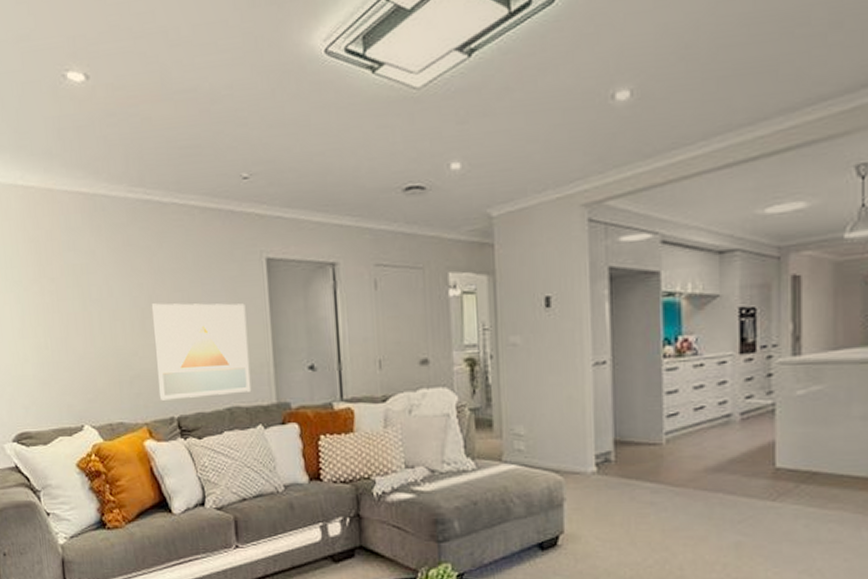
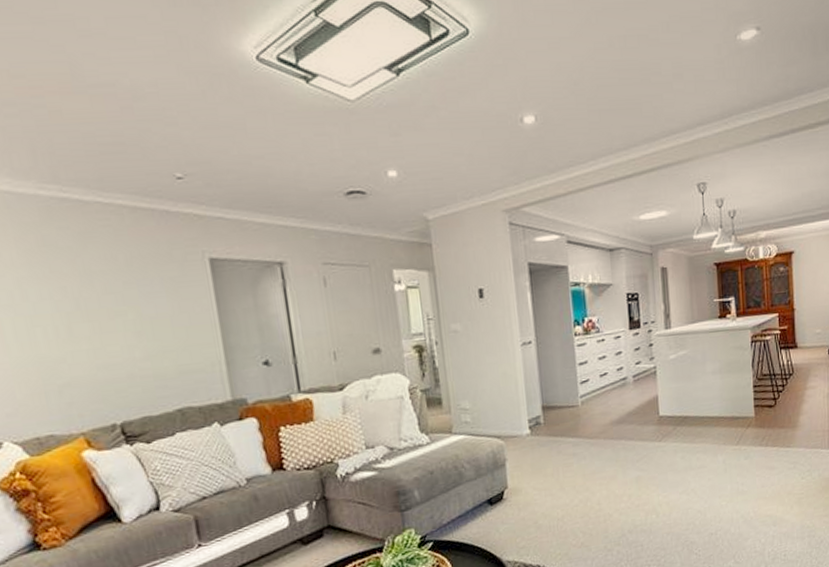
wall art: present [151,303,252,401] -> none [78,304,204,408]

